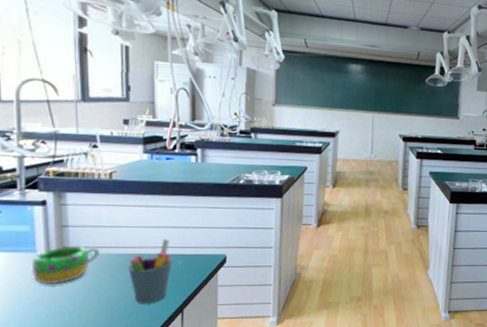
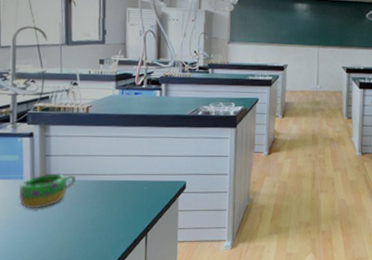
pen holder: present [128,239,172,304] -> none [100,166,138,228]

